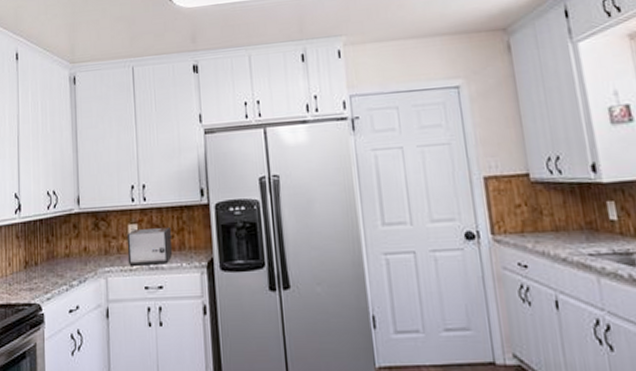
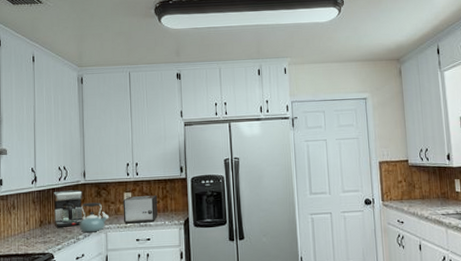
coffee maker: none [40,220,78,270] -> present [53,190,83,228]
kettle: none [72,237,109,278] -> present [79,202,109,233]

